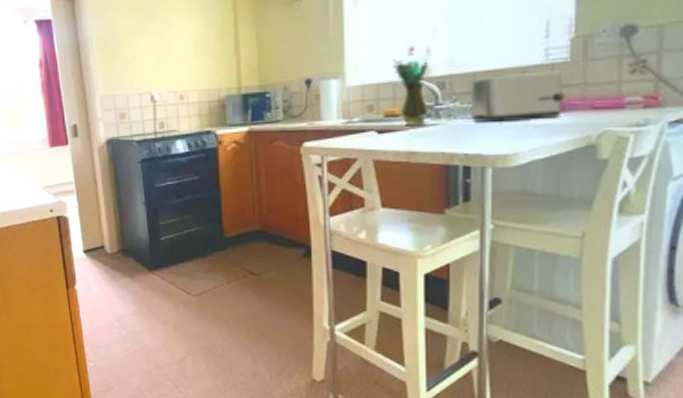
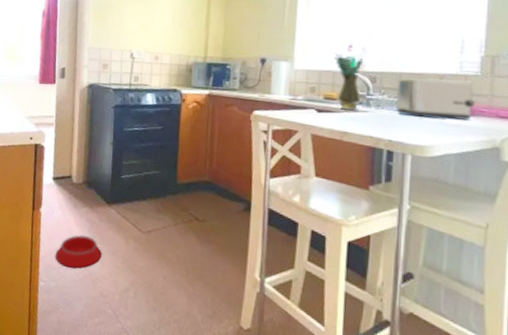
pet bowl: none [100,308,151,344] -> present [55,235,102,269]

